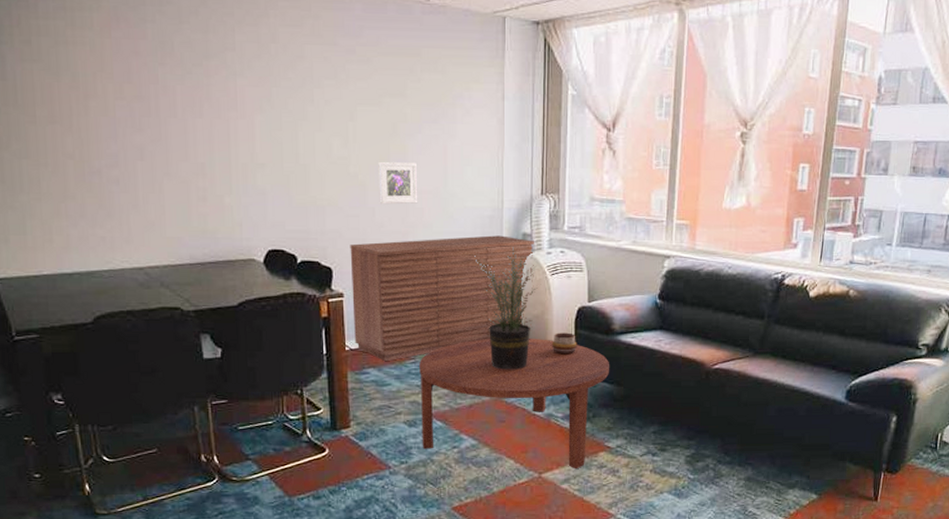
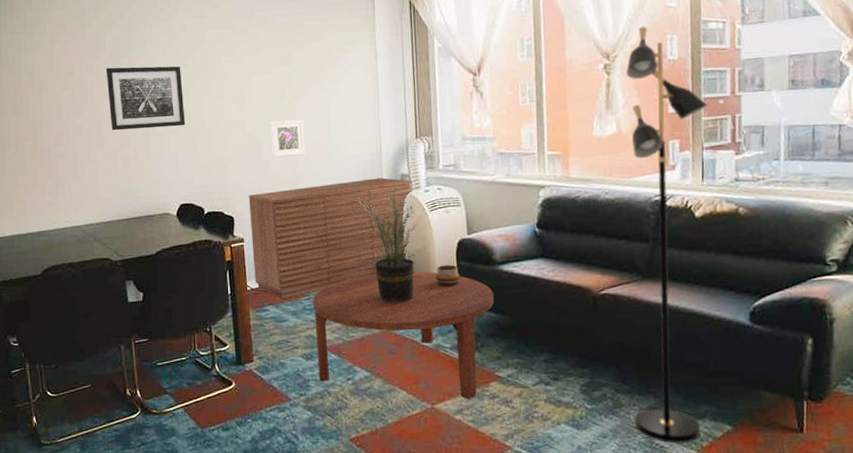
wall art: none [174,77,276,158] -> present [106,66,186,131]
lamp: none [732,95,835,511] -> present [625,26,708,444]

